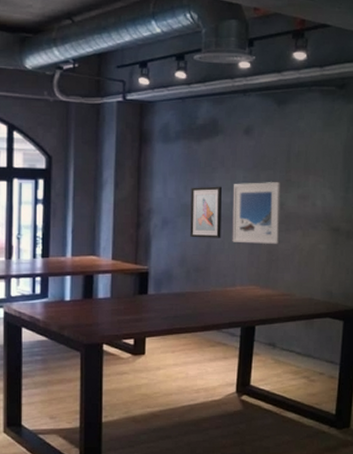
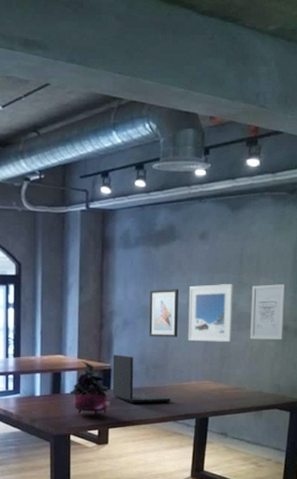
potted plant: none [102,263,147,323] -> present [69,362,110,416]
laptop: none [150,256,214,310] -> present [112,355,171,403]
wall art: none [299,183,336,242] -> present [250,284,286,340]

